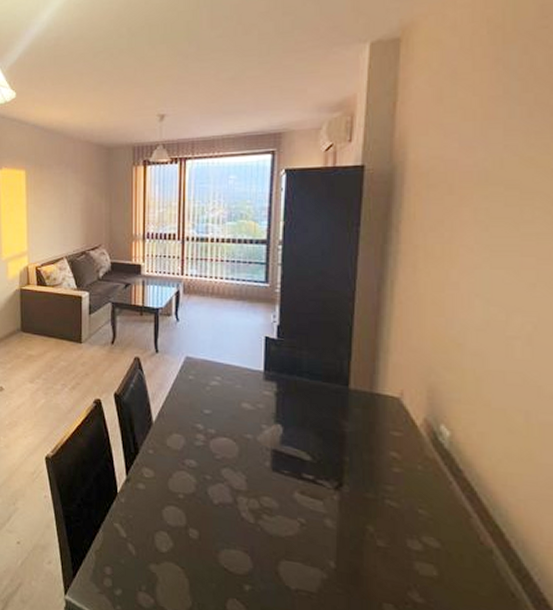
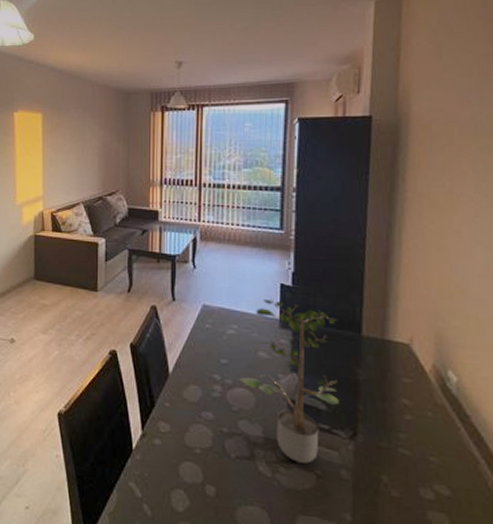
potted plant: none [221,350,324,512] -> present [238,297,339,464]

